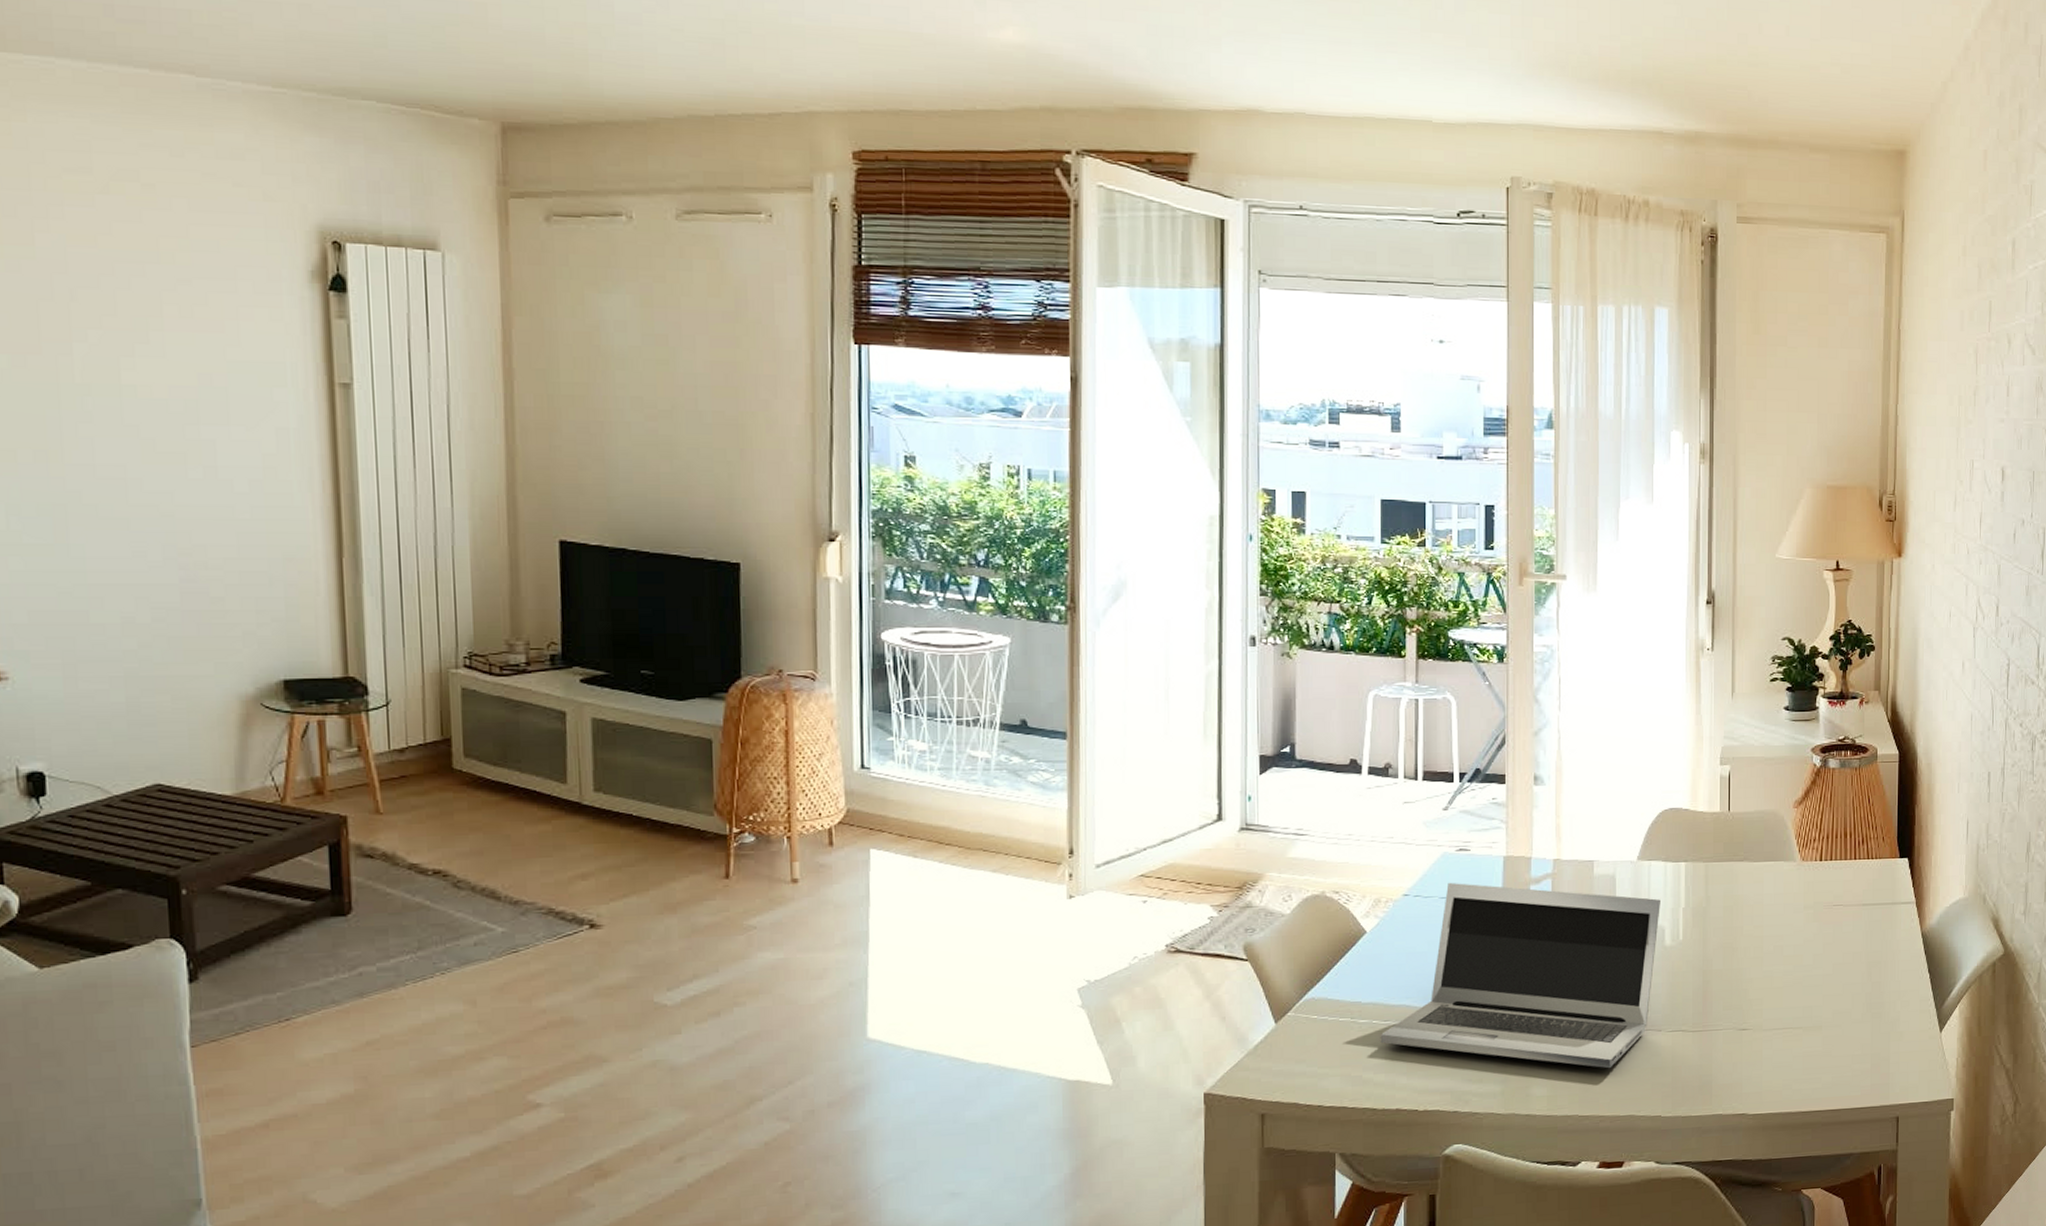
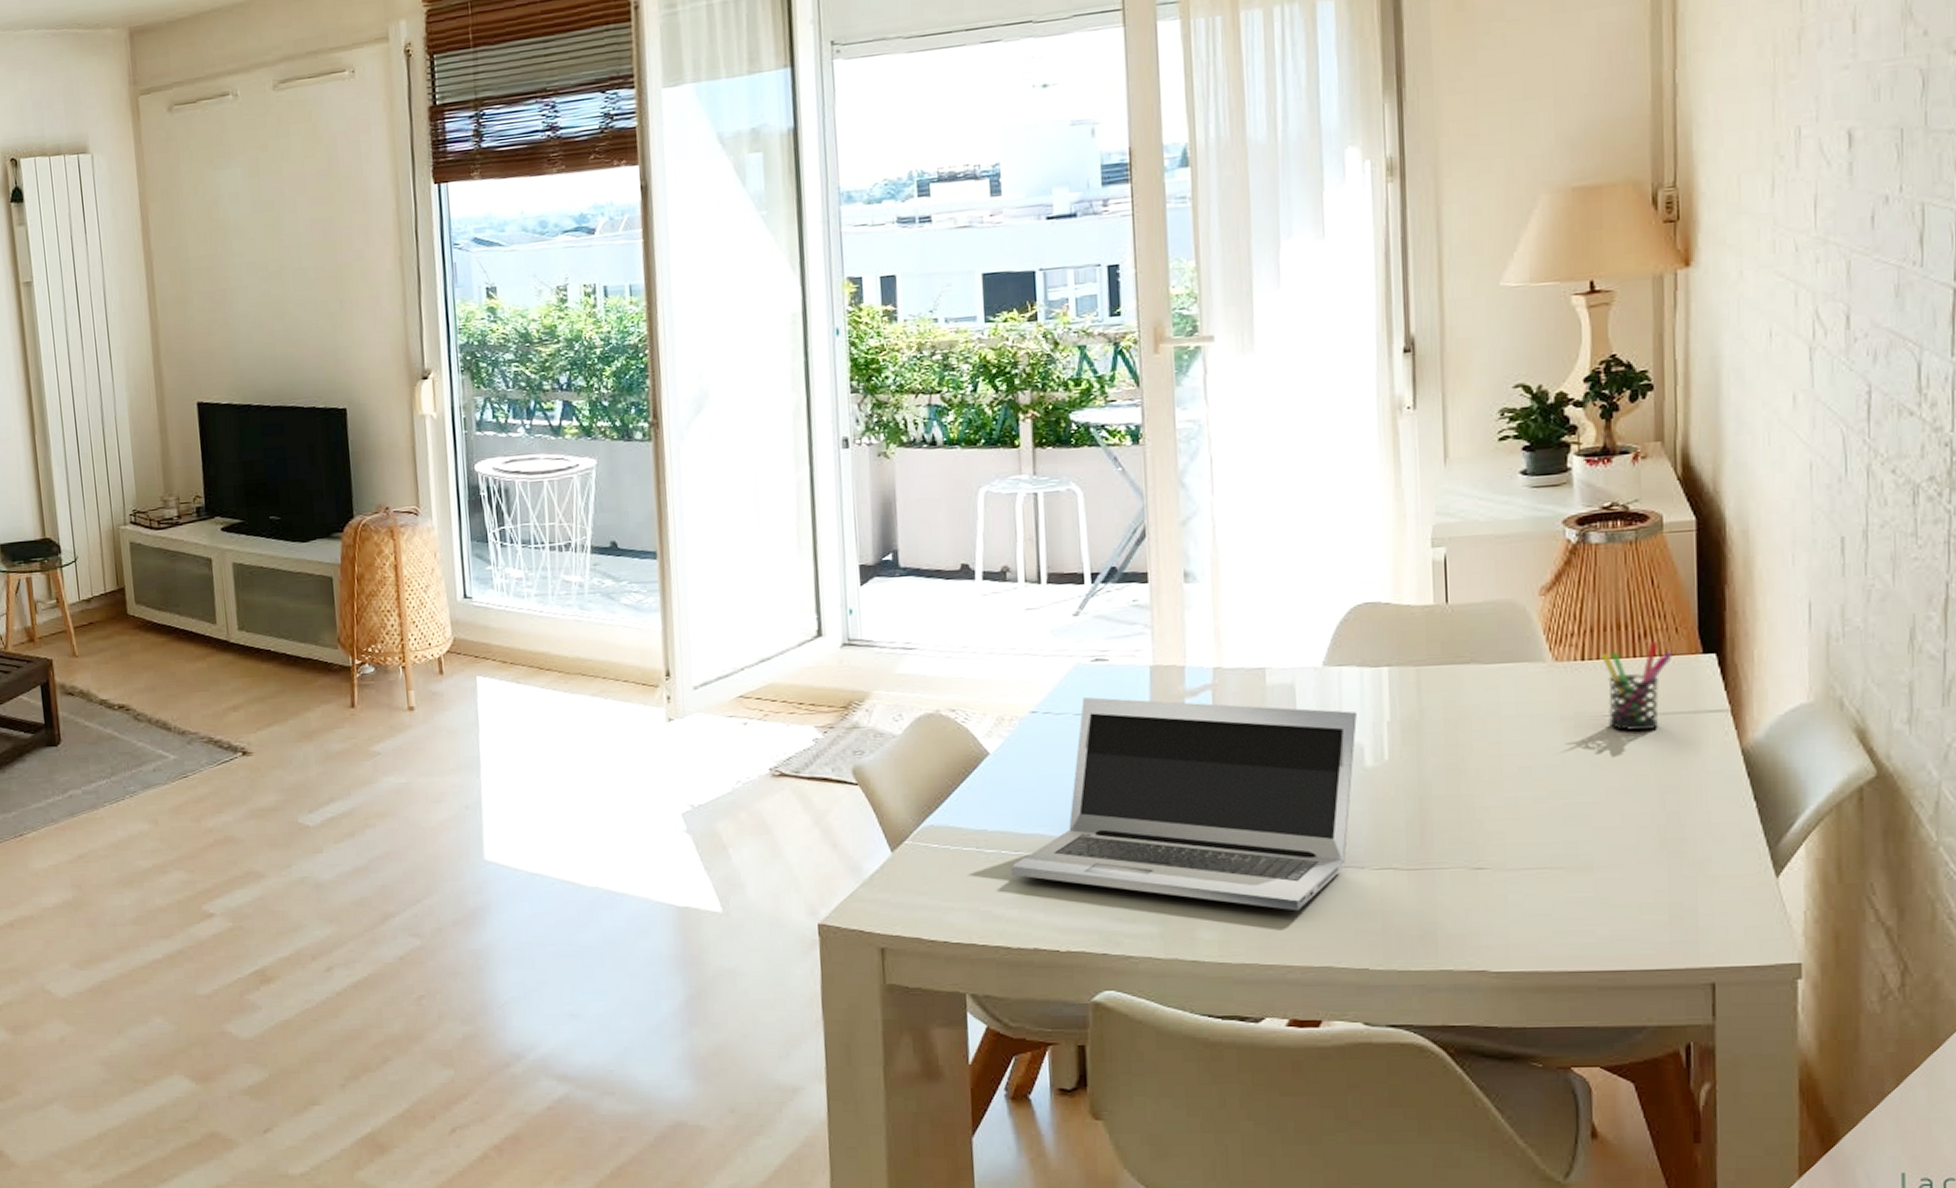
pen holder: none [1833,848,1880,917] -> present [1601,642,1673,730]

